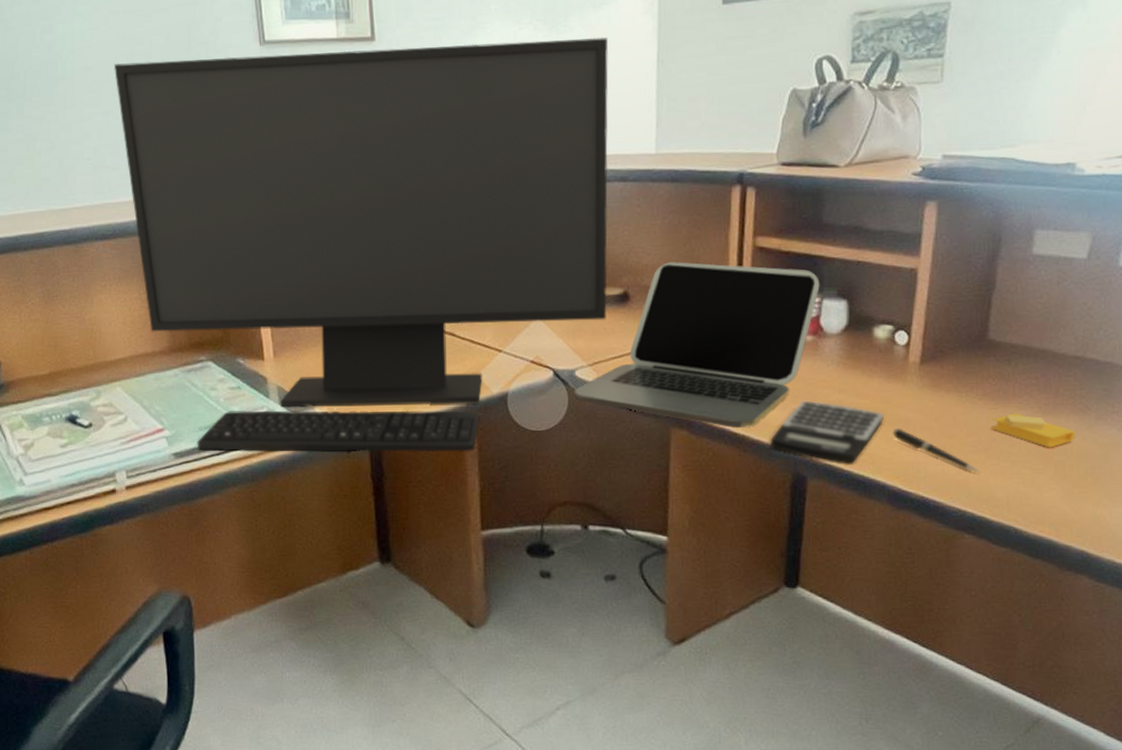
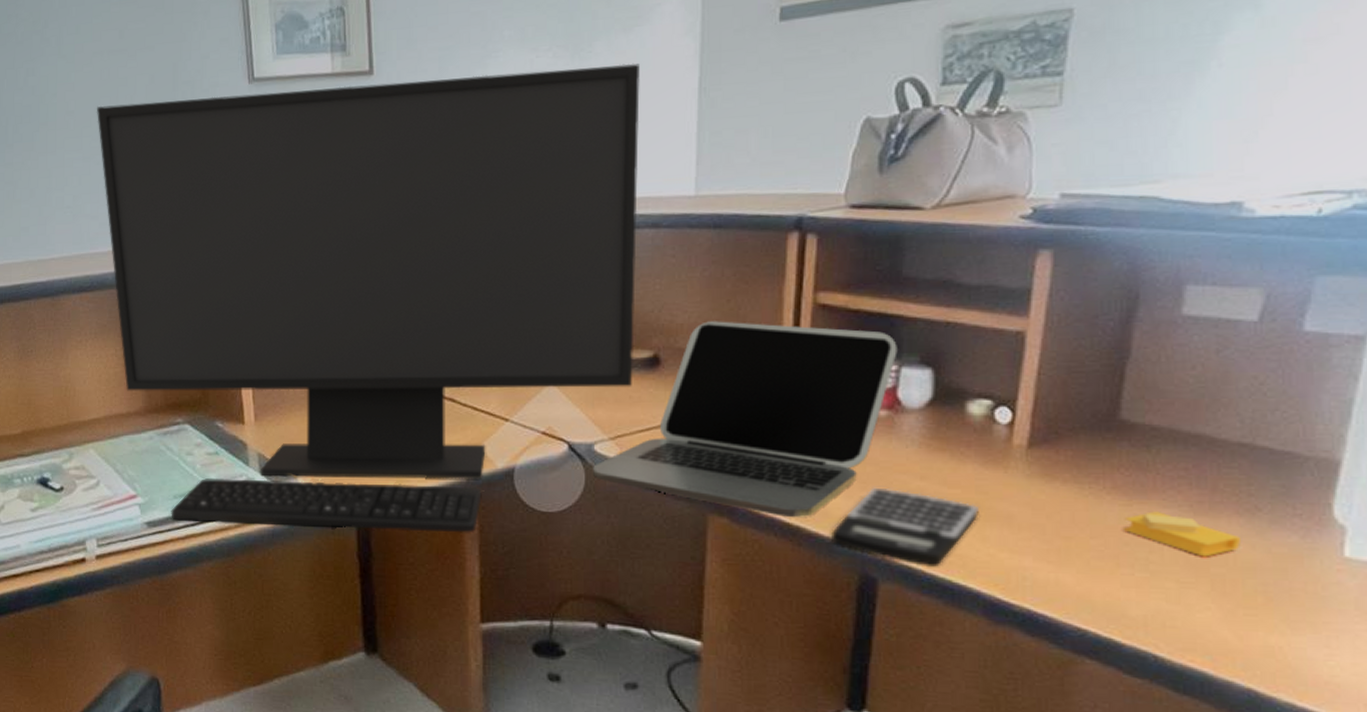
pen: present [892,427,981,473] -> none [990,524,1109,585]

